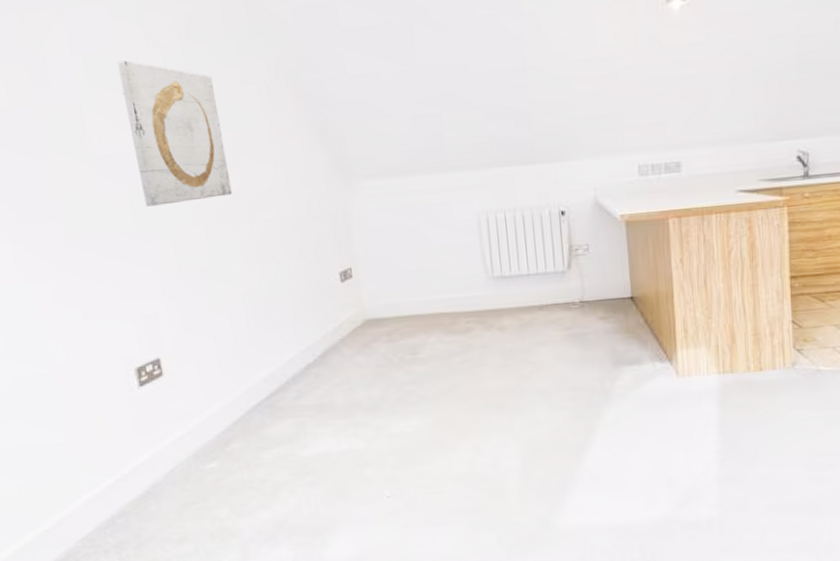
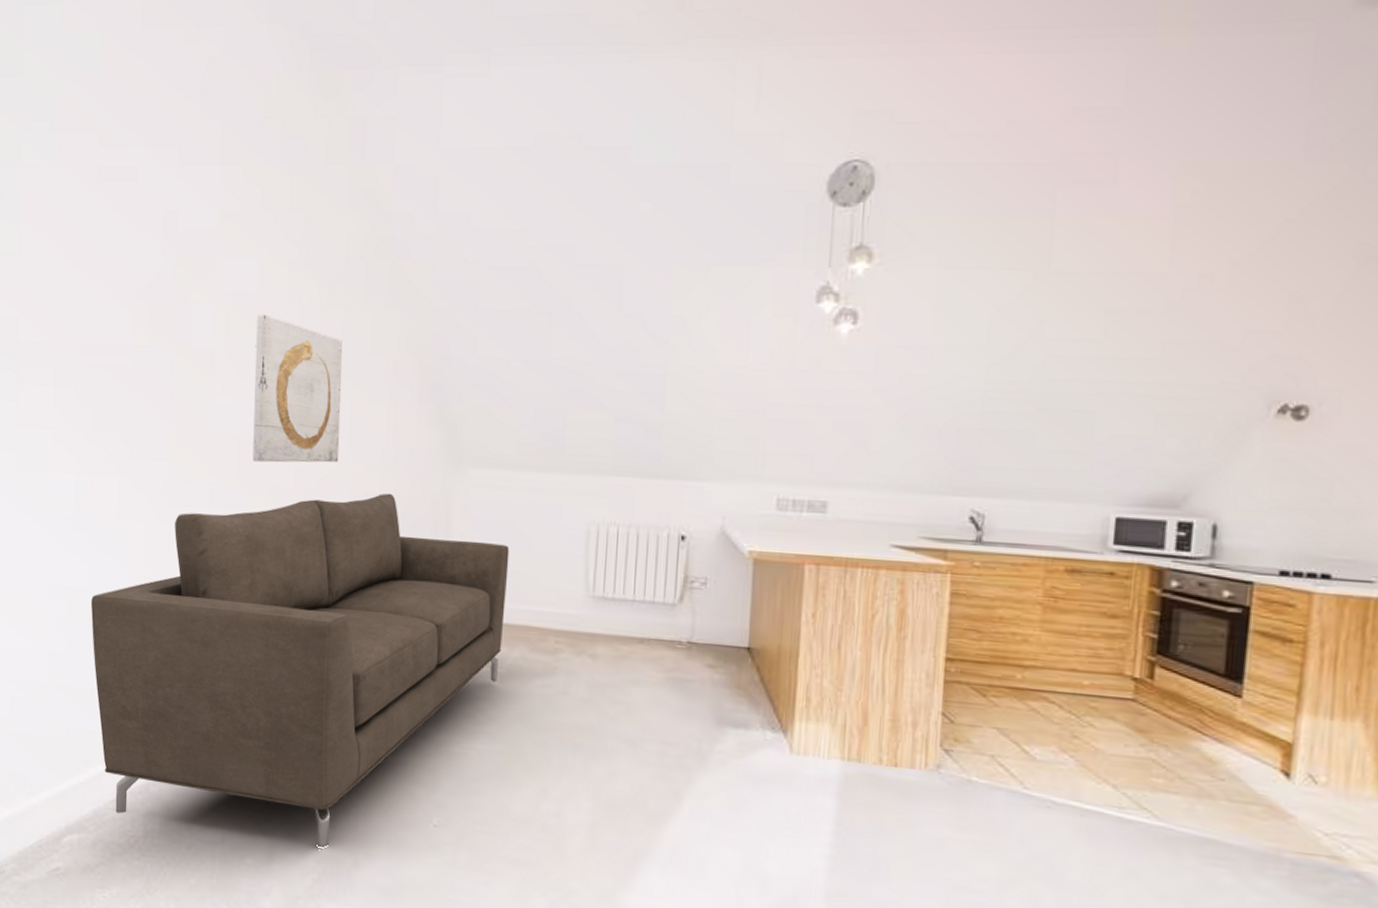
sofa: none [12,215,420,549] -> present [90,493,510,850]

